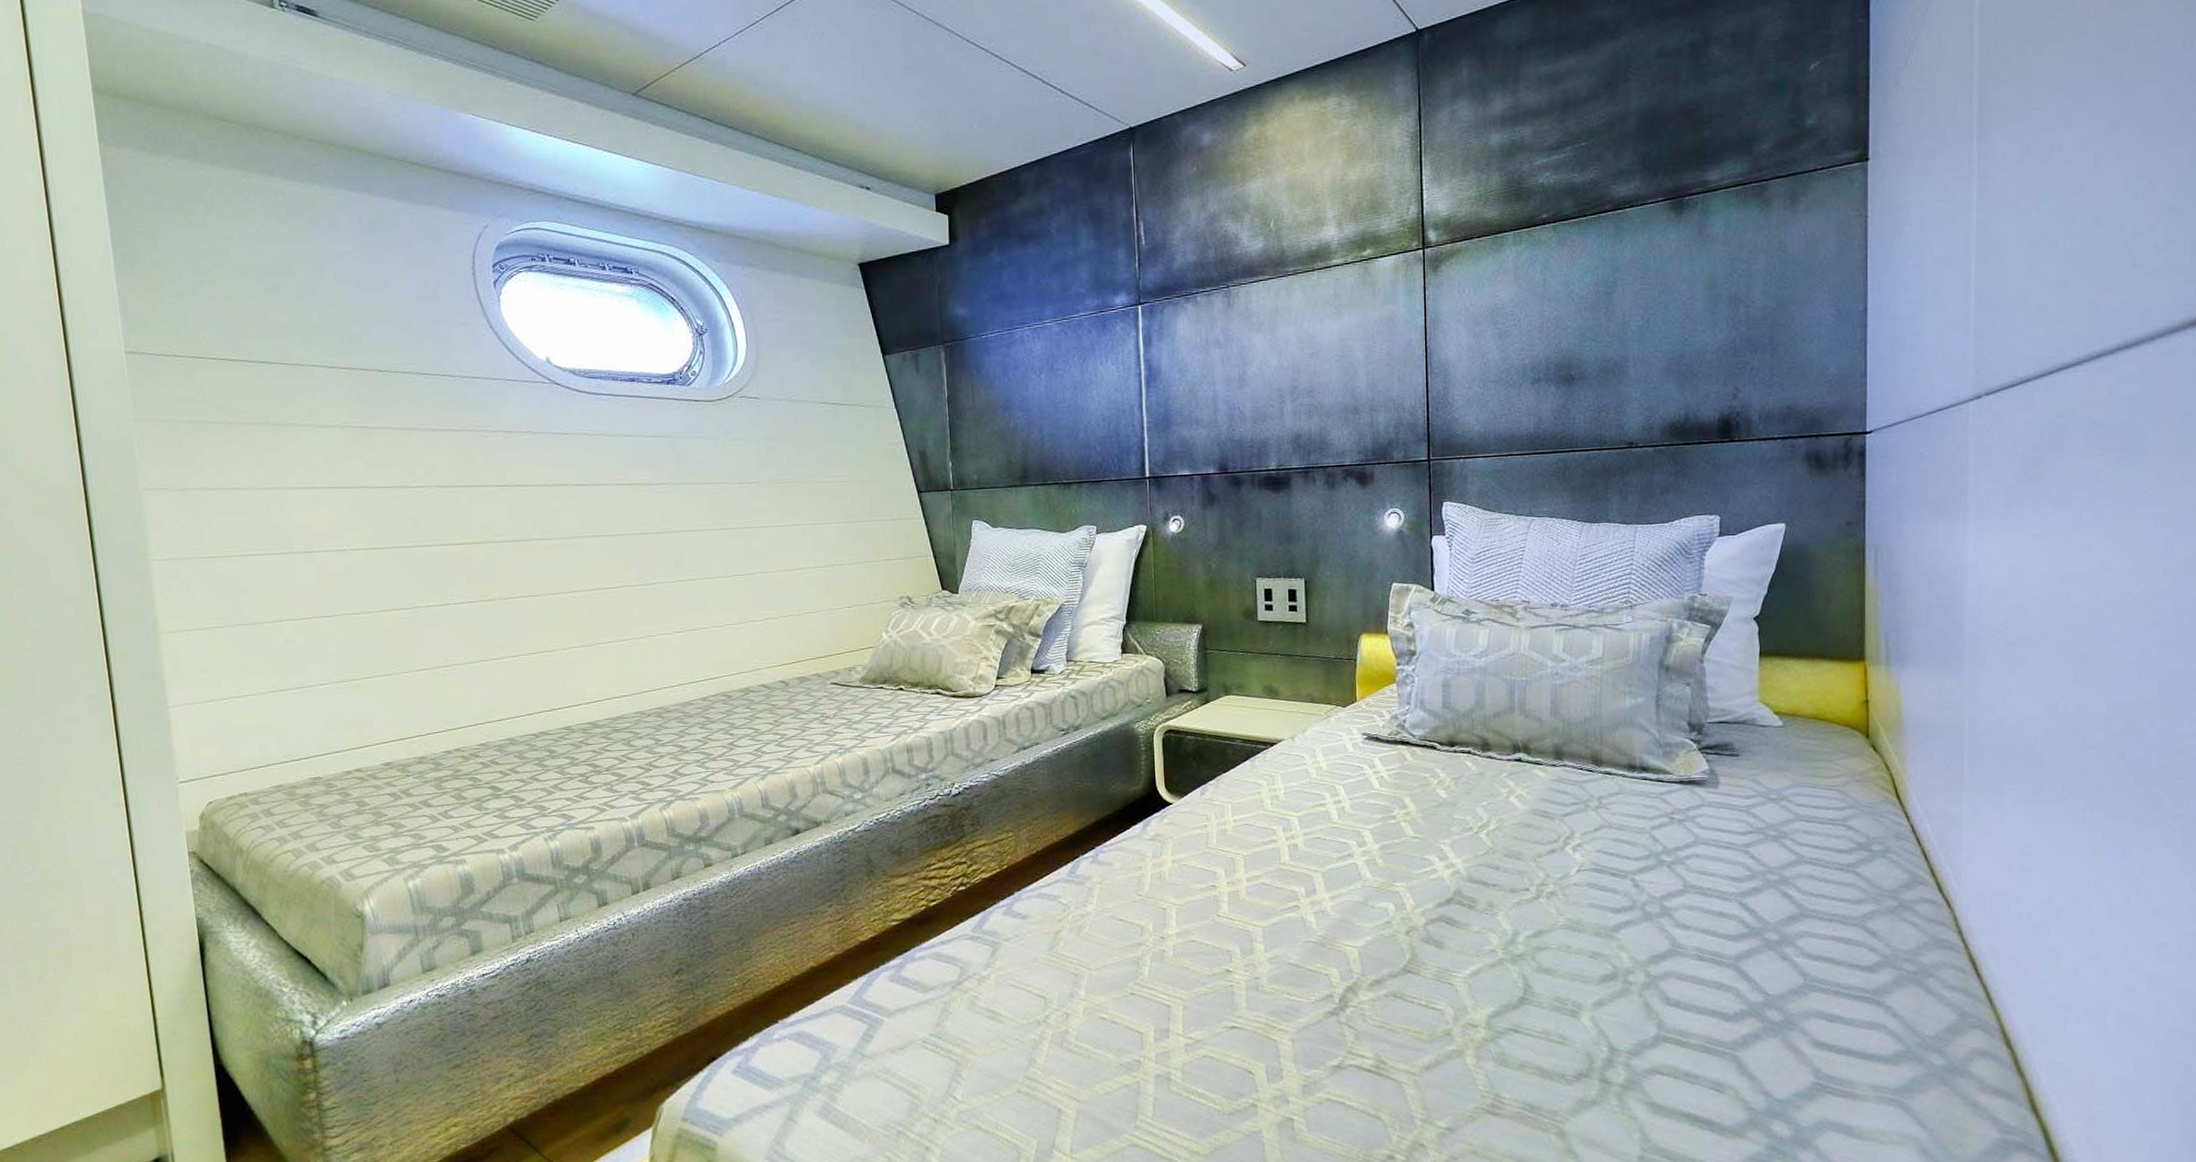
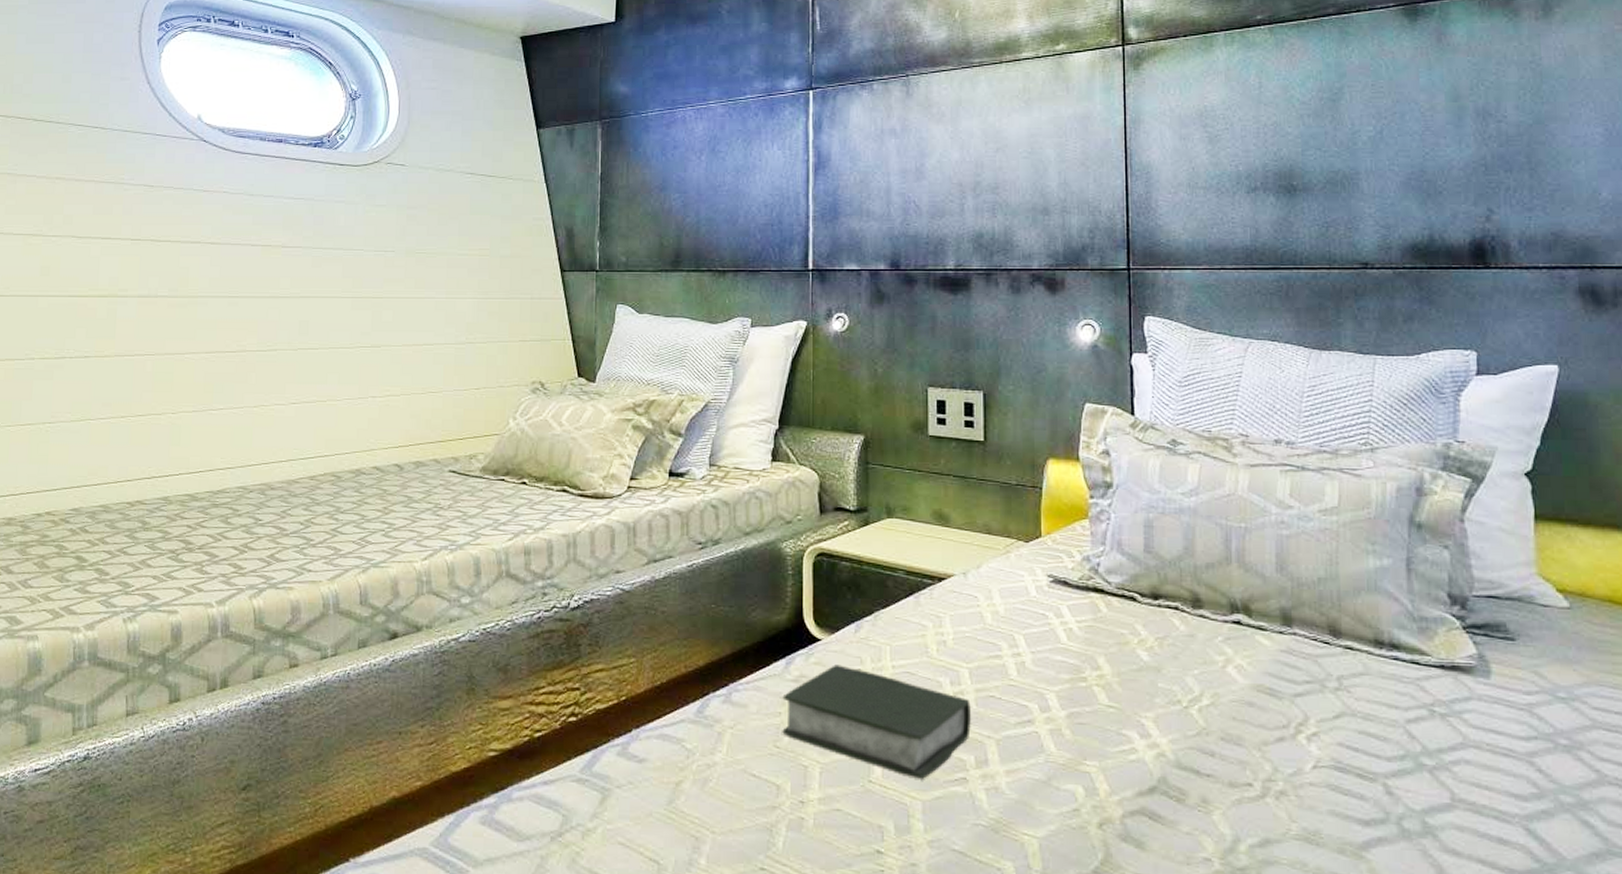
book: none [1142,823,1302,910] -> present [782,664,972,779]

